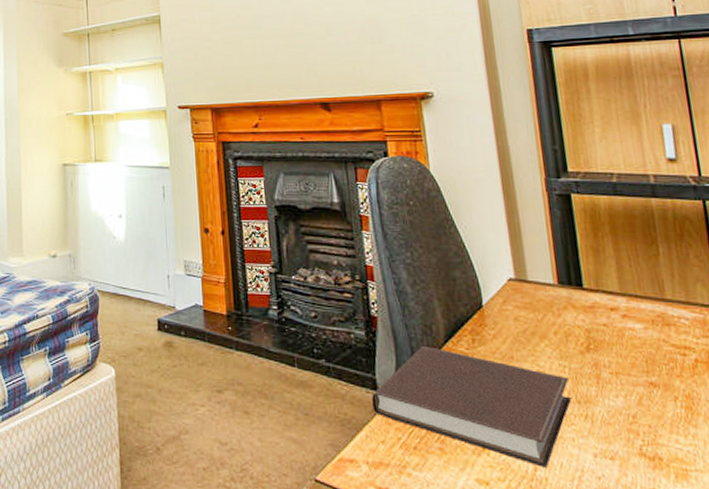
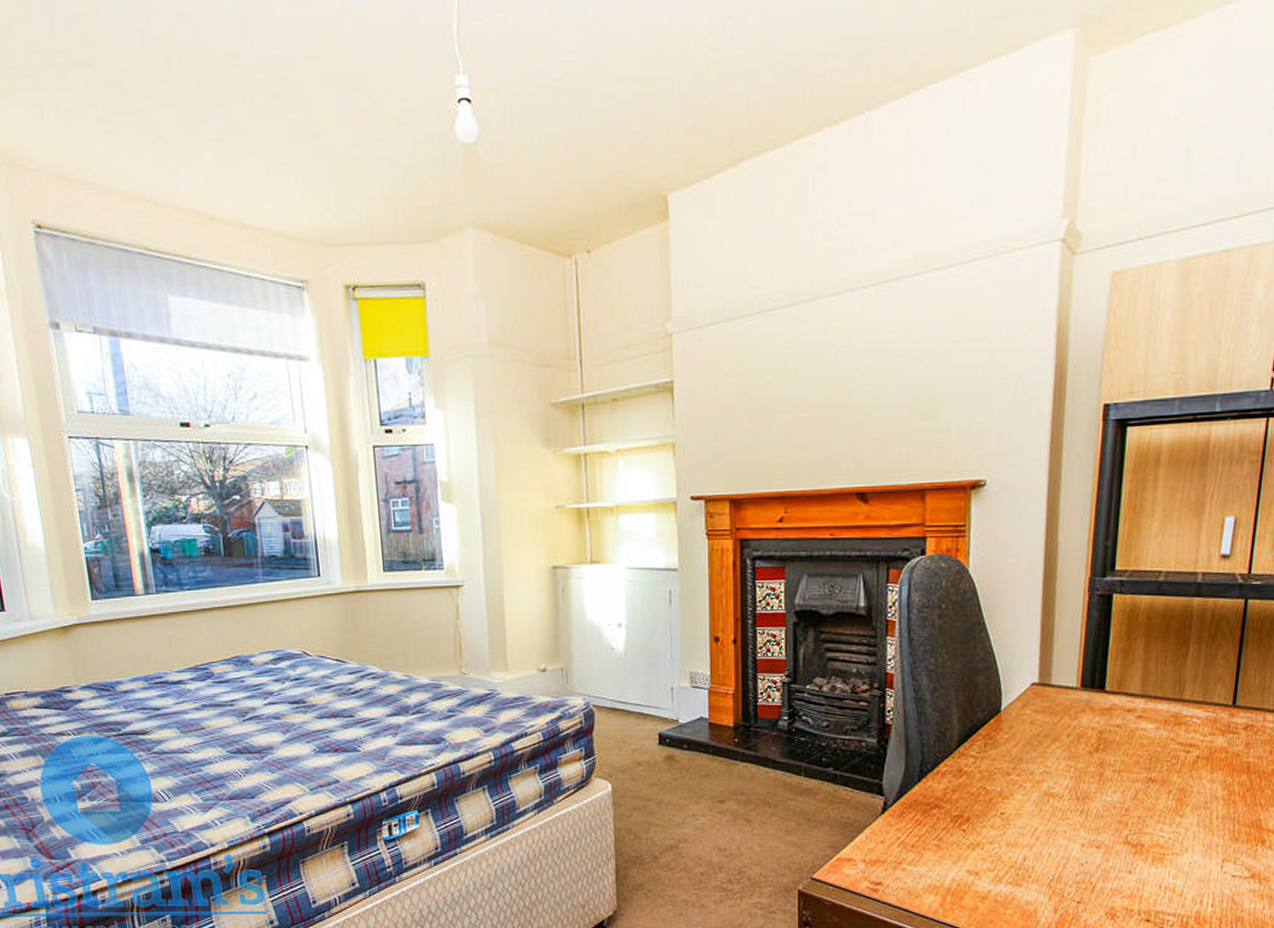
notebook: present [372,346,571,467] -> none [876,752,1072,857]

